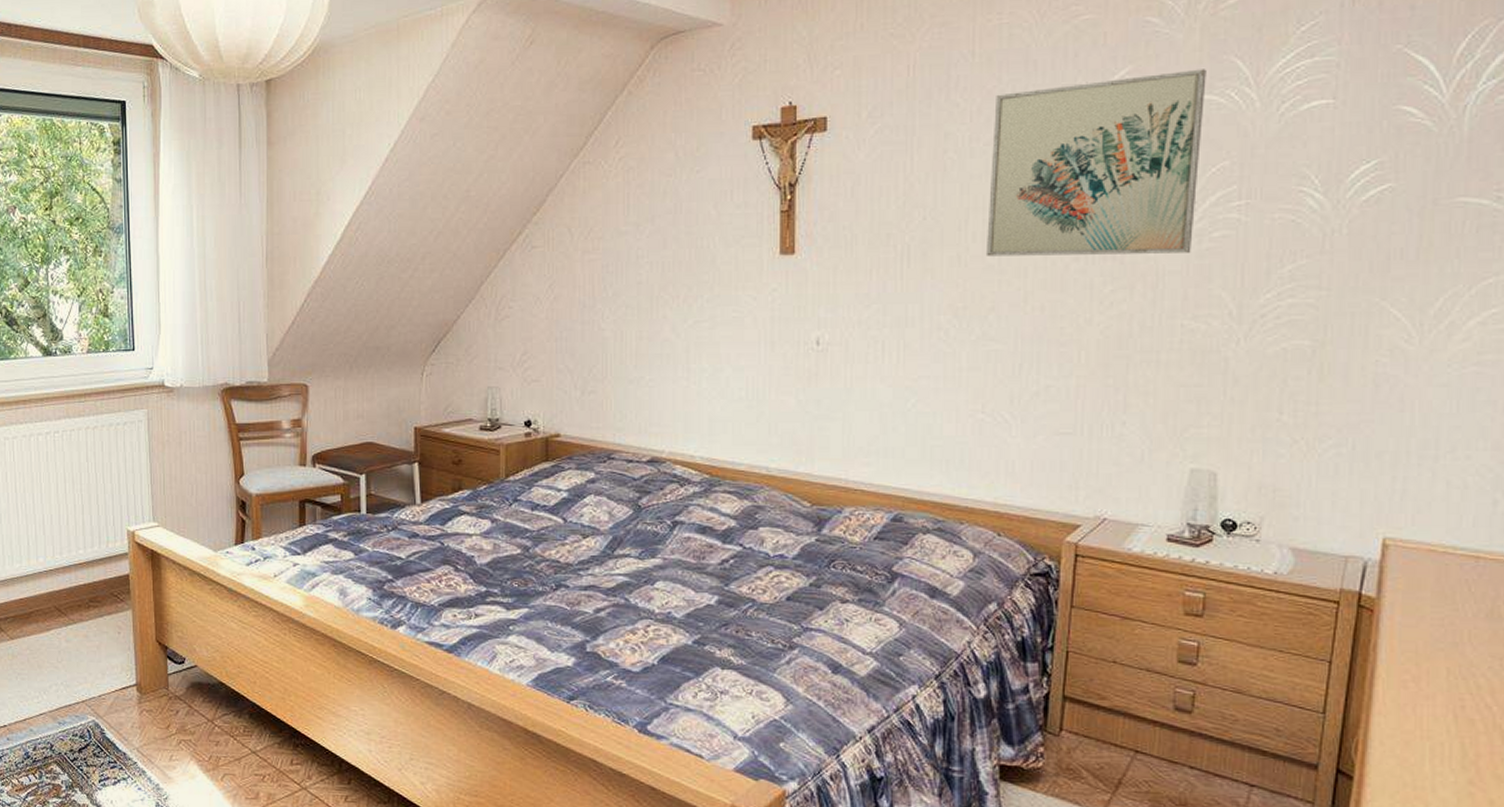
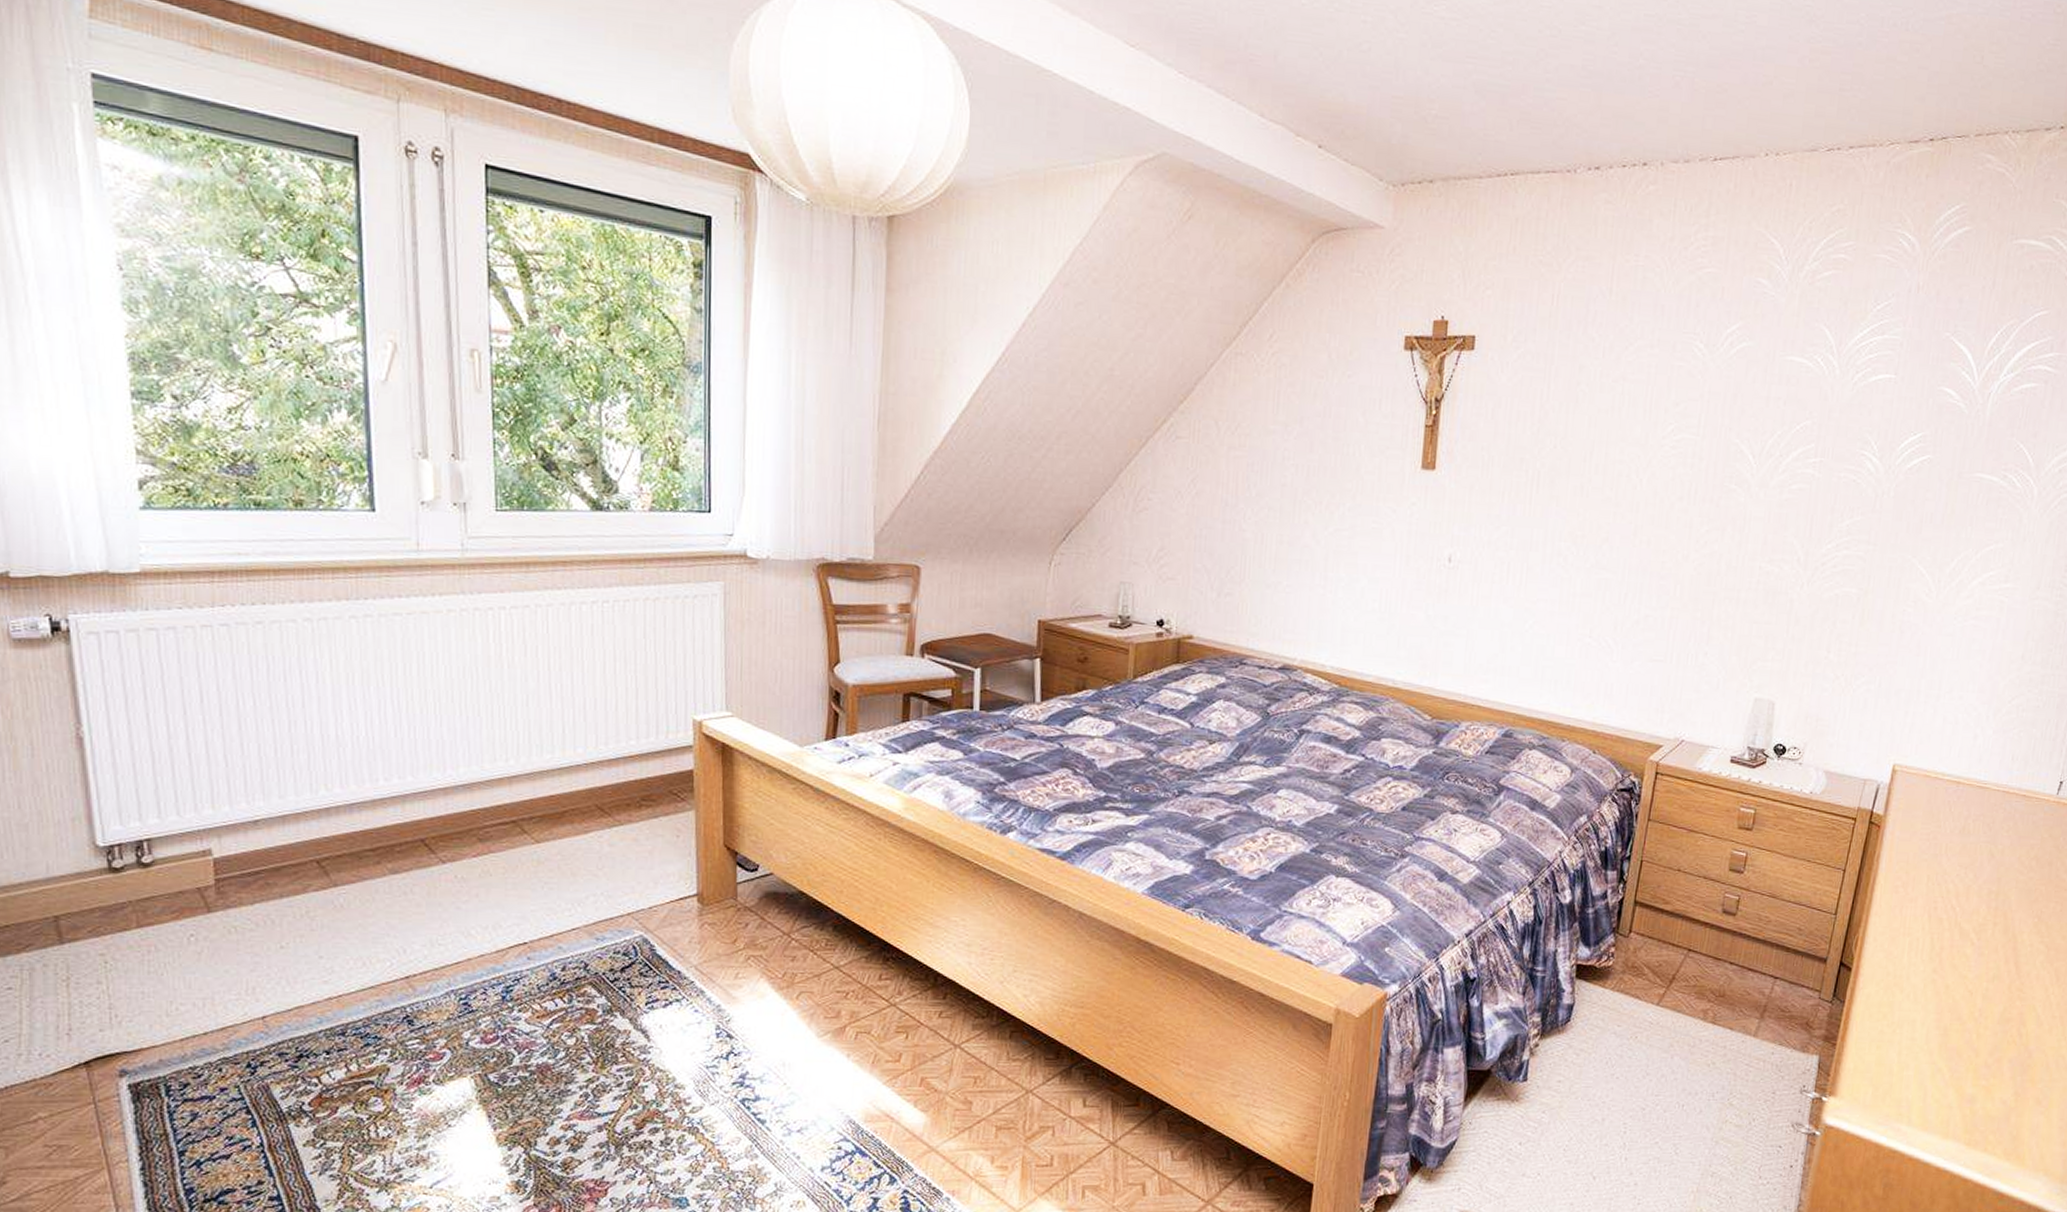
wall art: present [985,69,1206,256] -> none [1605,332,1801,502]

